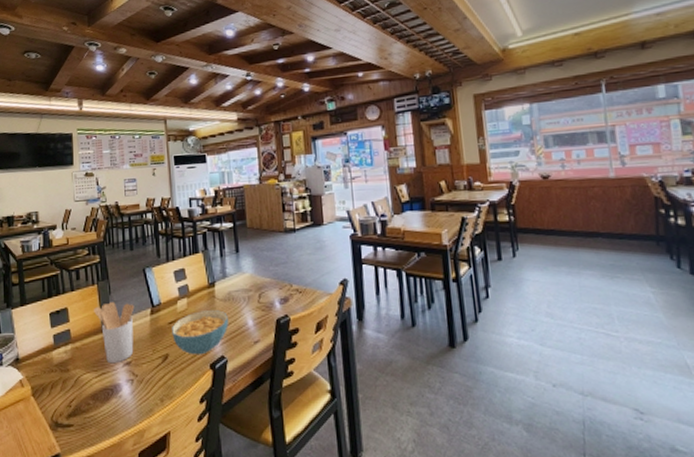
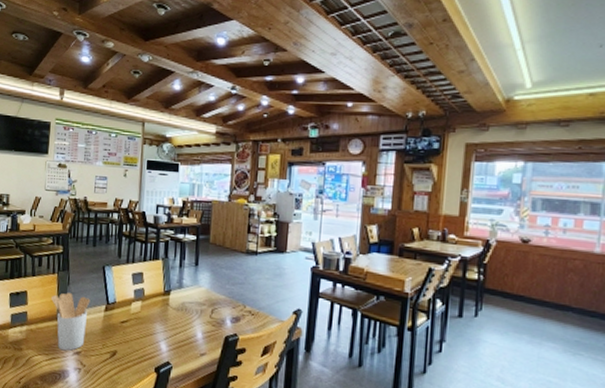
cereal bowl: present [172,310,228,355] -> none [123,316,179,358]

